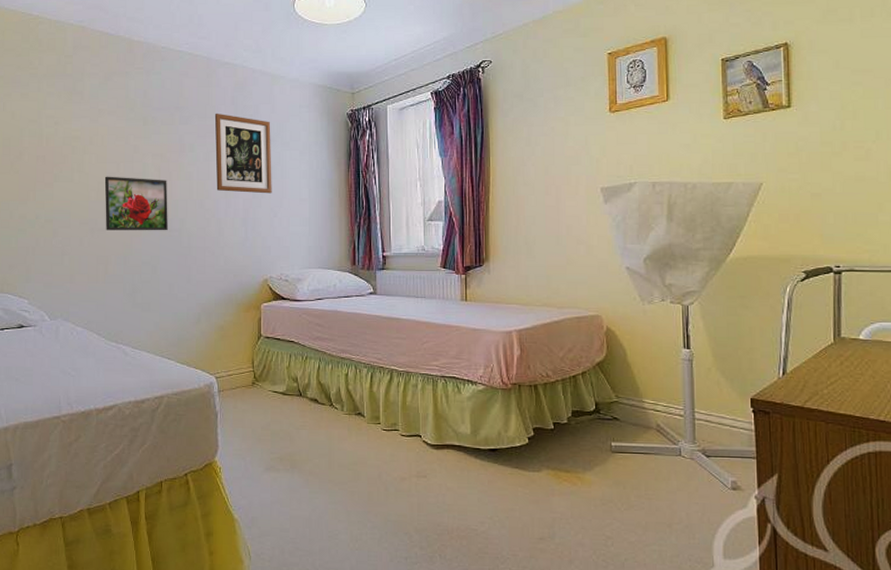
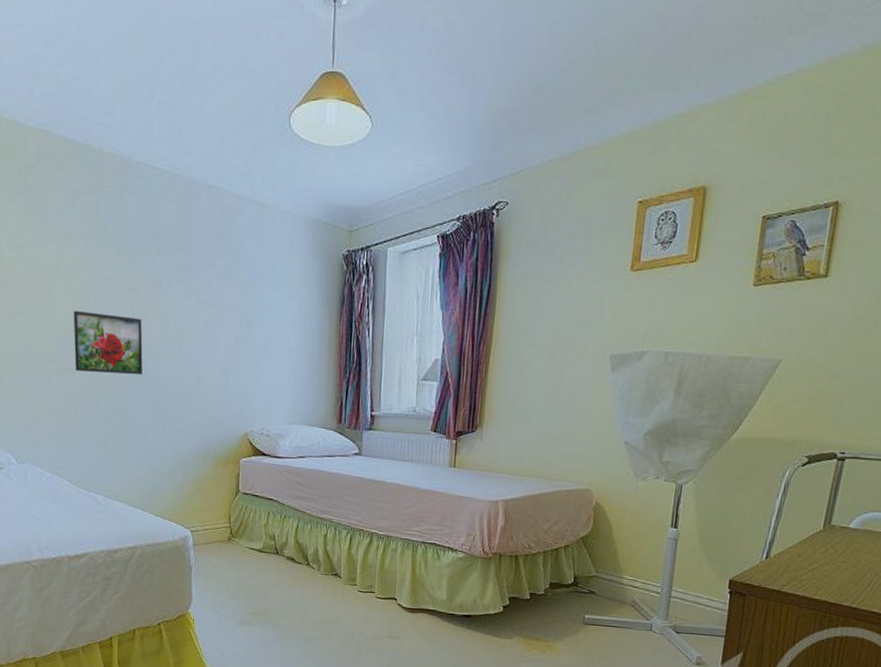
wall art: present [214,113,272,194] -> none [195,245,258,341]

